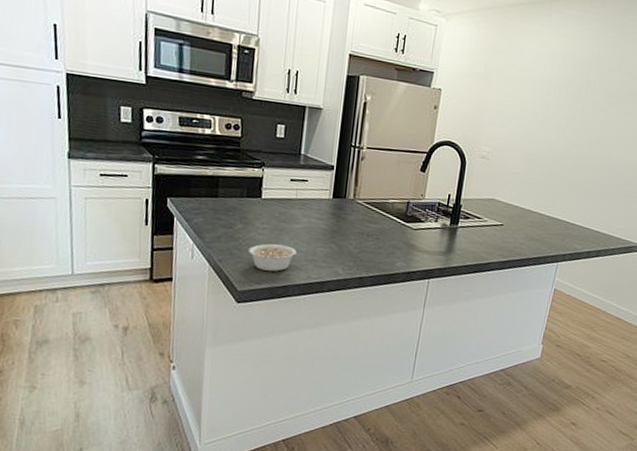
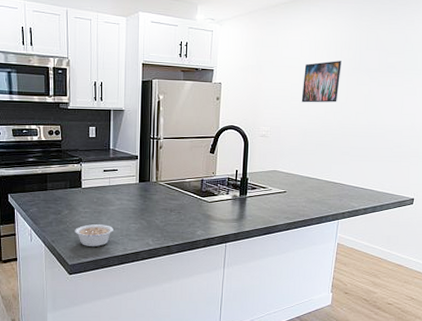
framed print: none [530,78,580,127] -> present [301,61,342,103]

